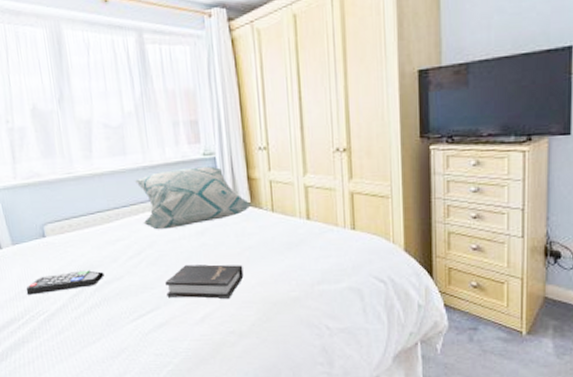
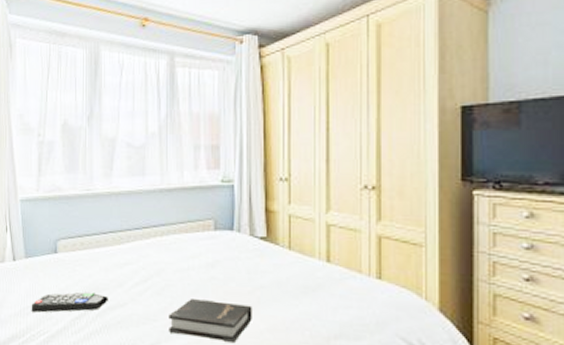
decorative pillow: present [135,166,252,230] -> none [151,194,268,258]

